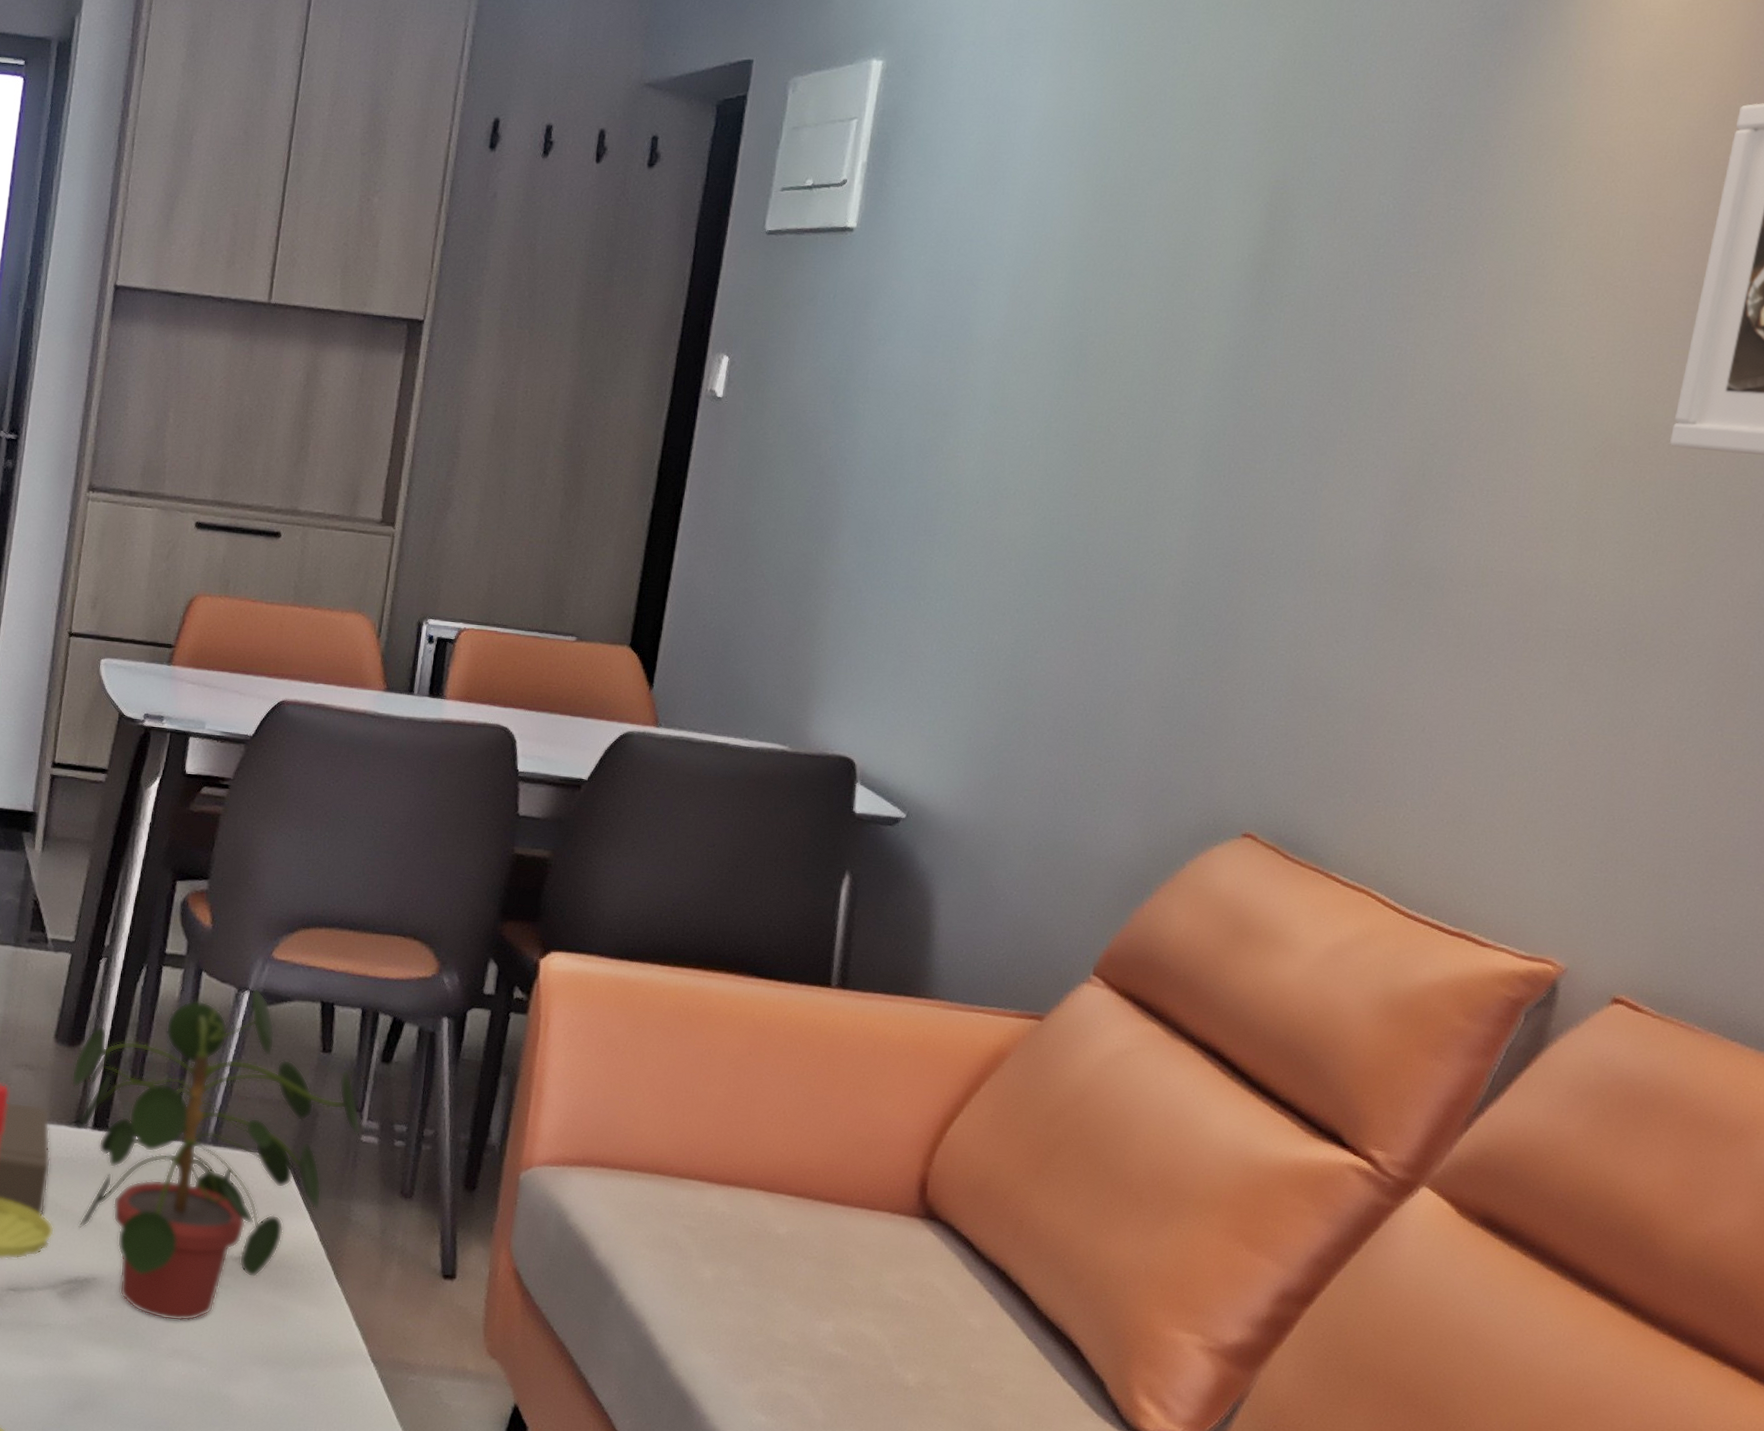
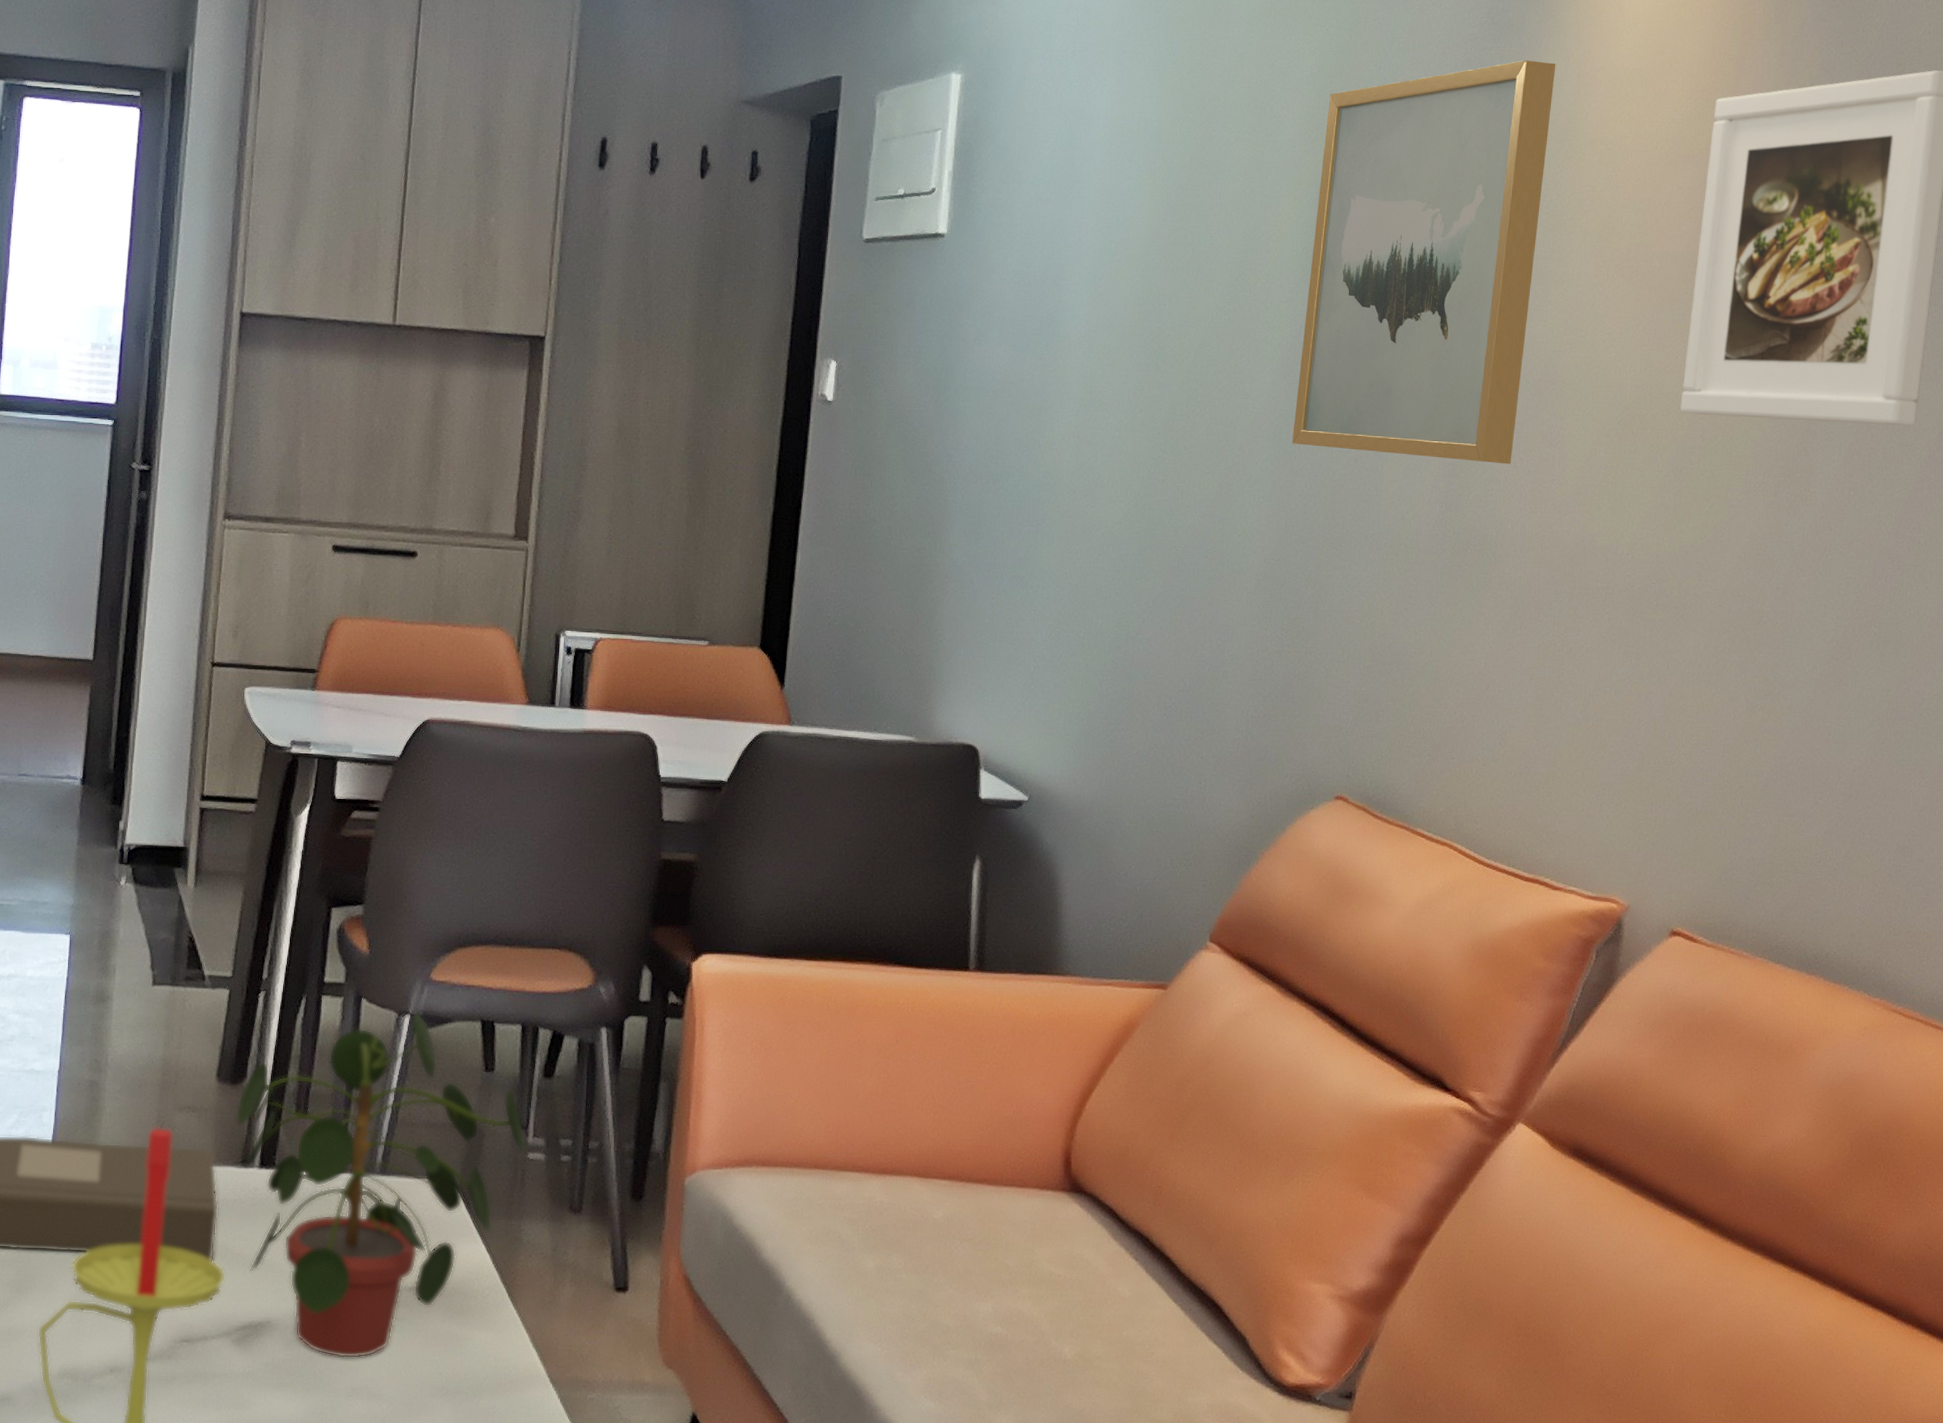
wall art: none [1222,59,1555,494] -> present [1292,60,1556,465]

